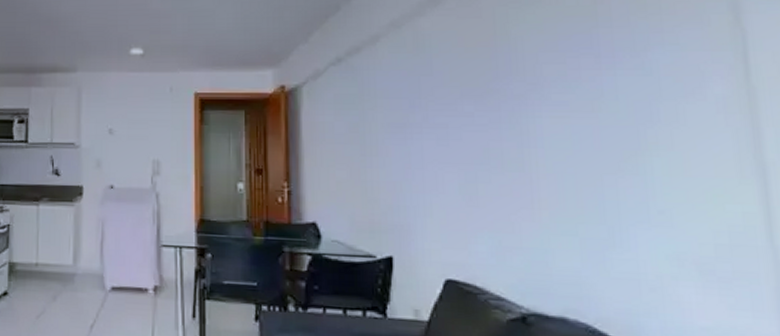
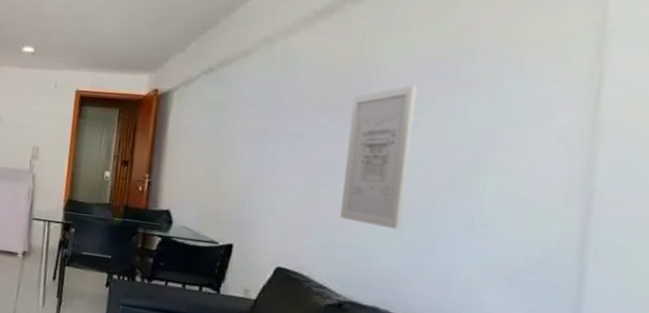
wall art: none [496,62,574,224] -> present [340,84,417,230]

